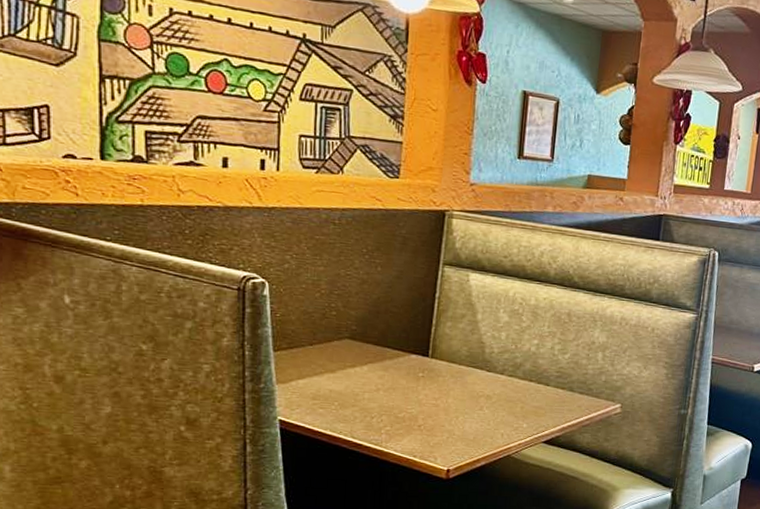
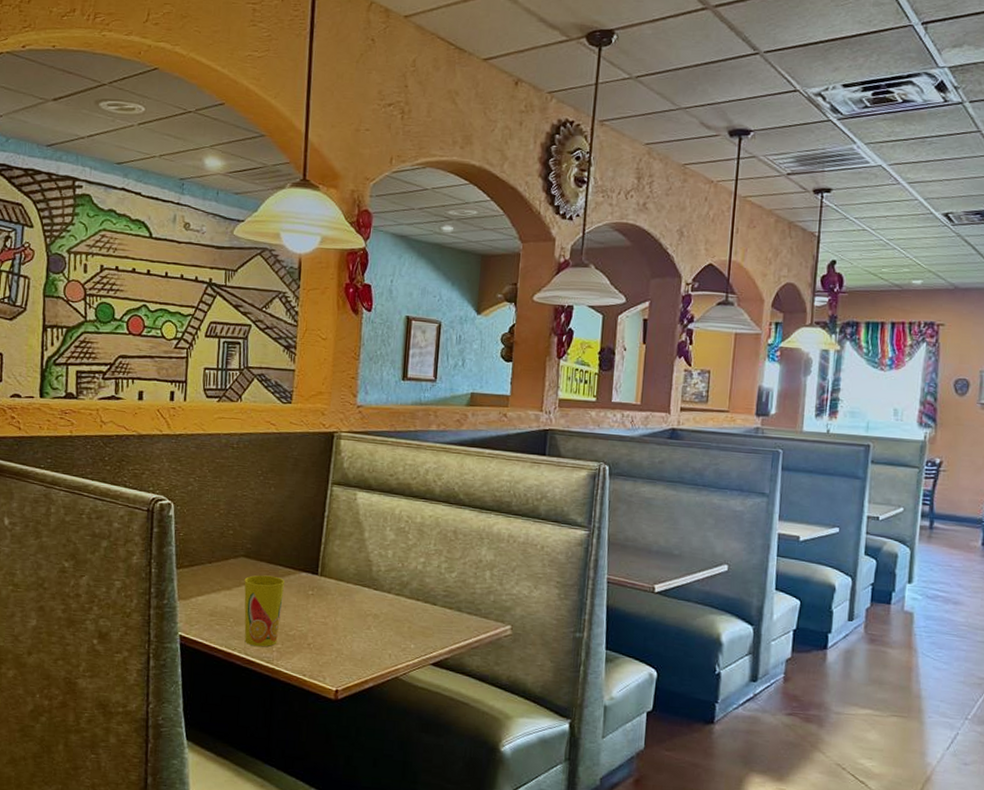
cup: none [349,357,394,430] -> present [244,575,285,647]

